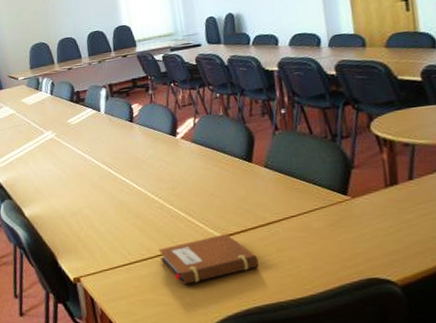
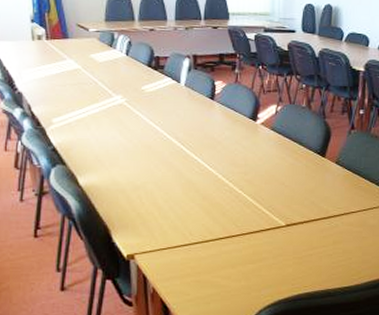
notebook: present [158,234,259,285] -> none [221,223,315,268]

